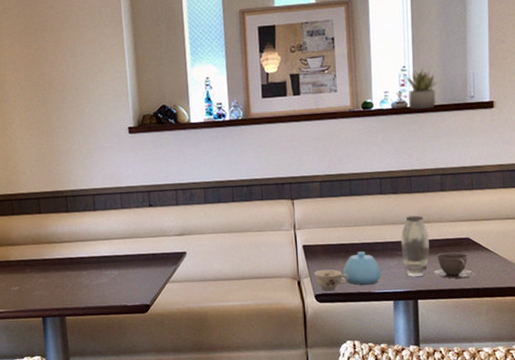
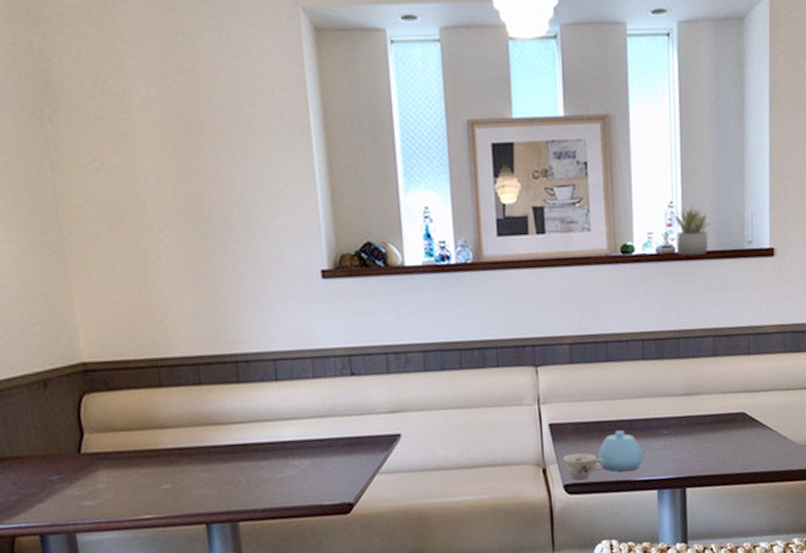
vase: present [401,215,430,277] -> none [666,386,700,460]
teacup: present [433,252,475,279] -> none [703,430,751,462]

